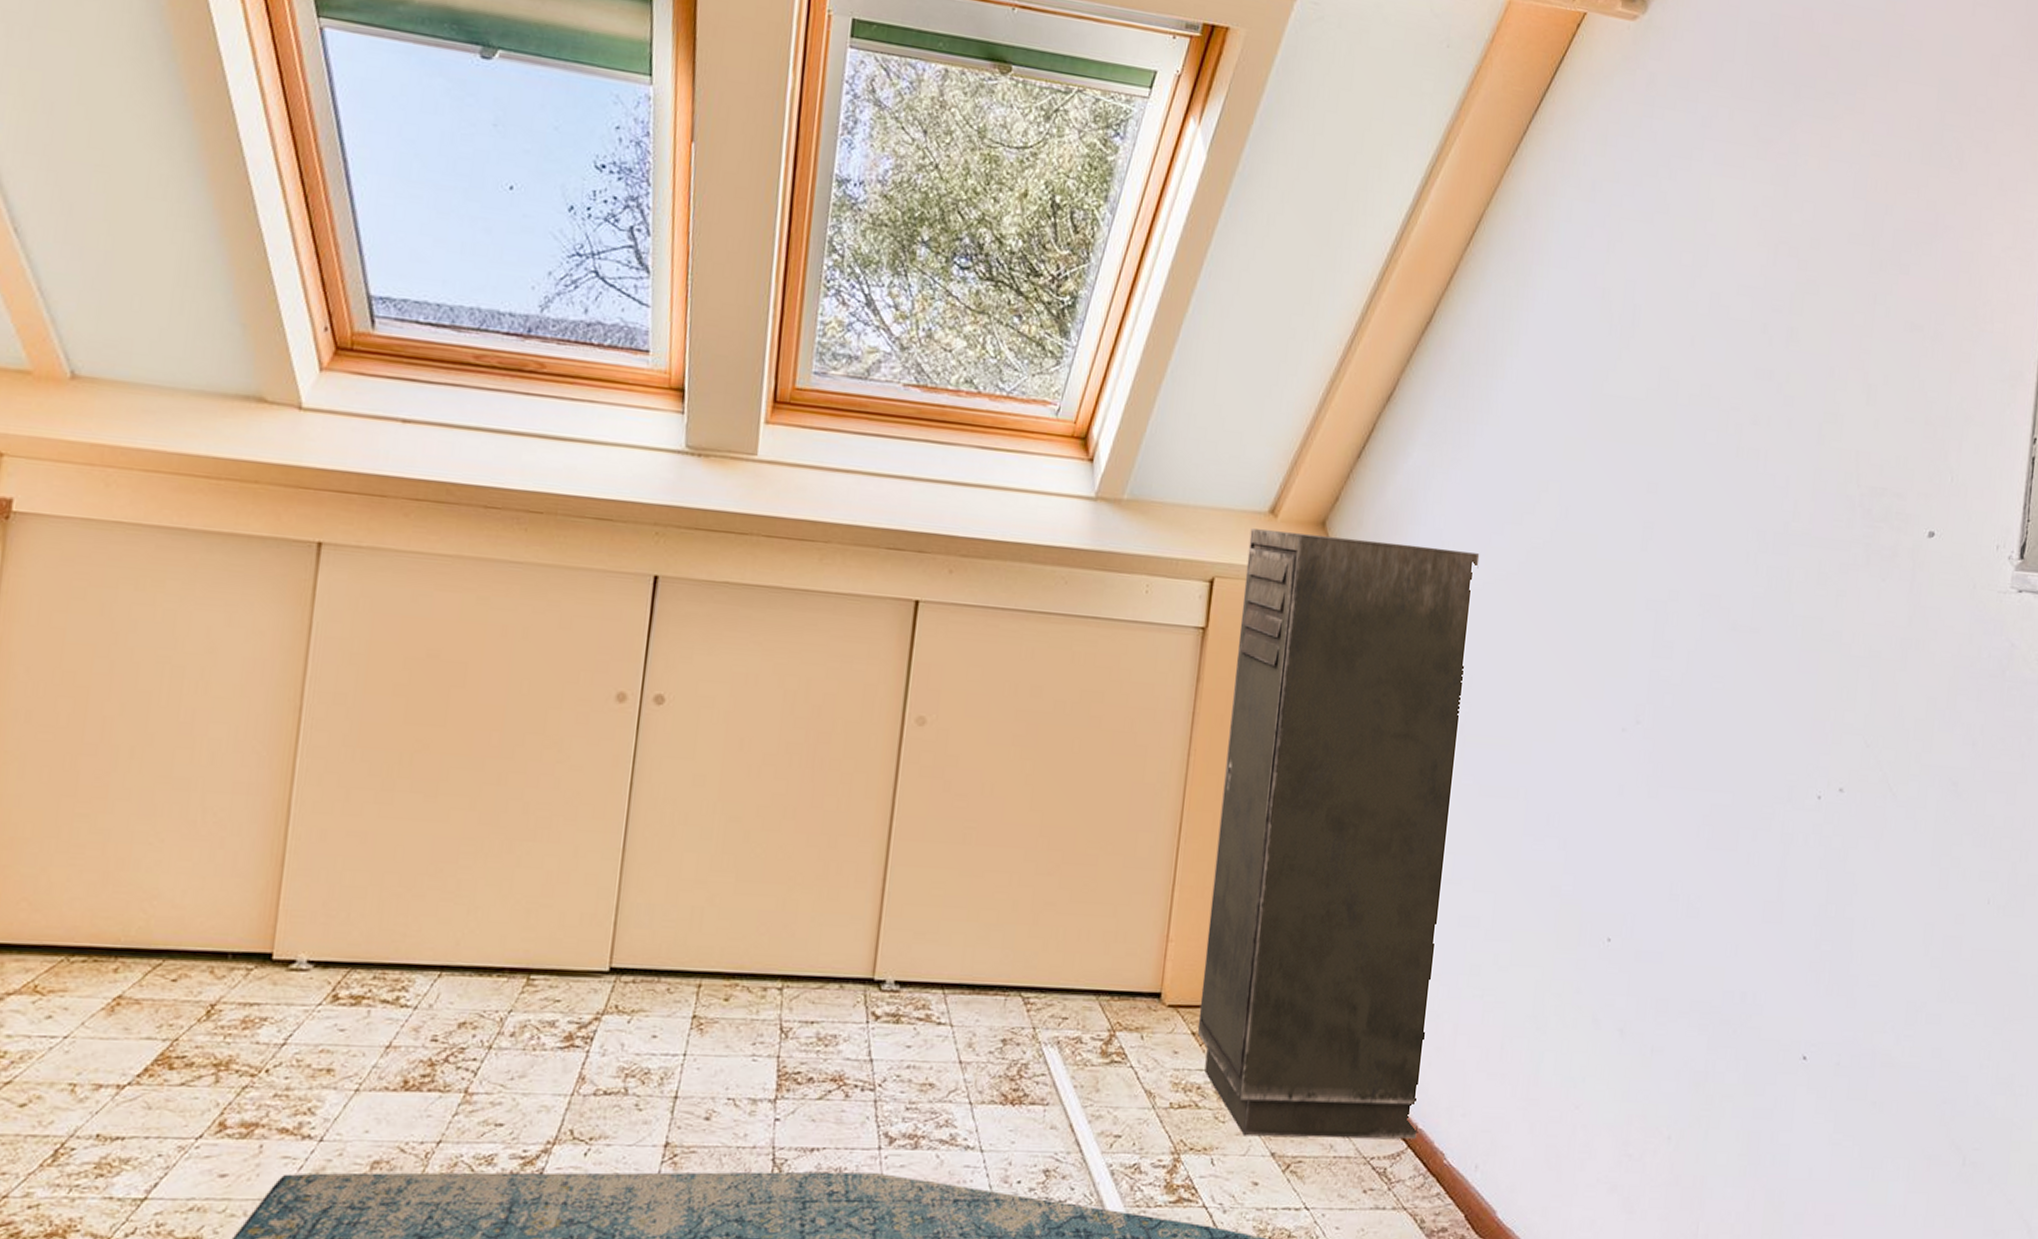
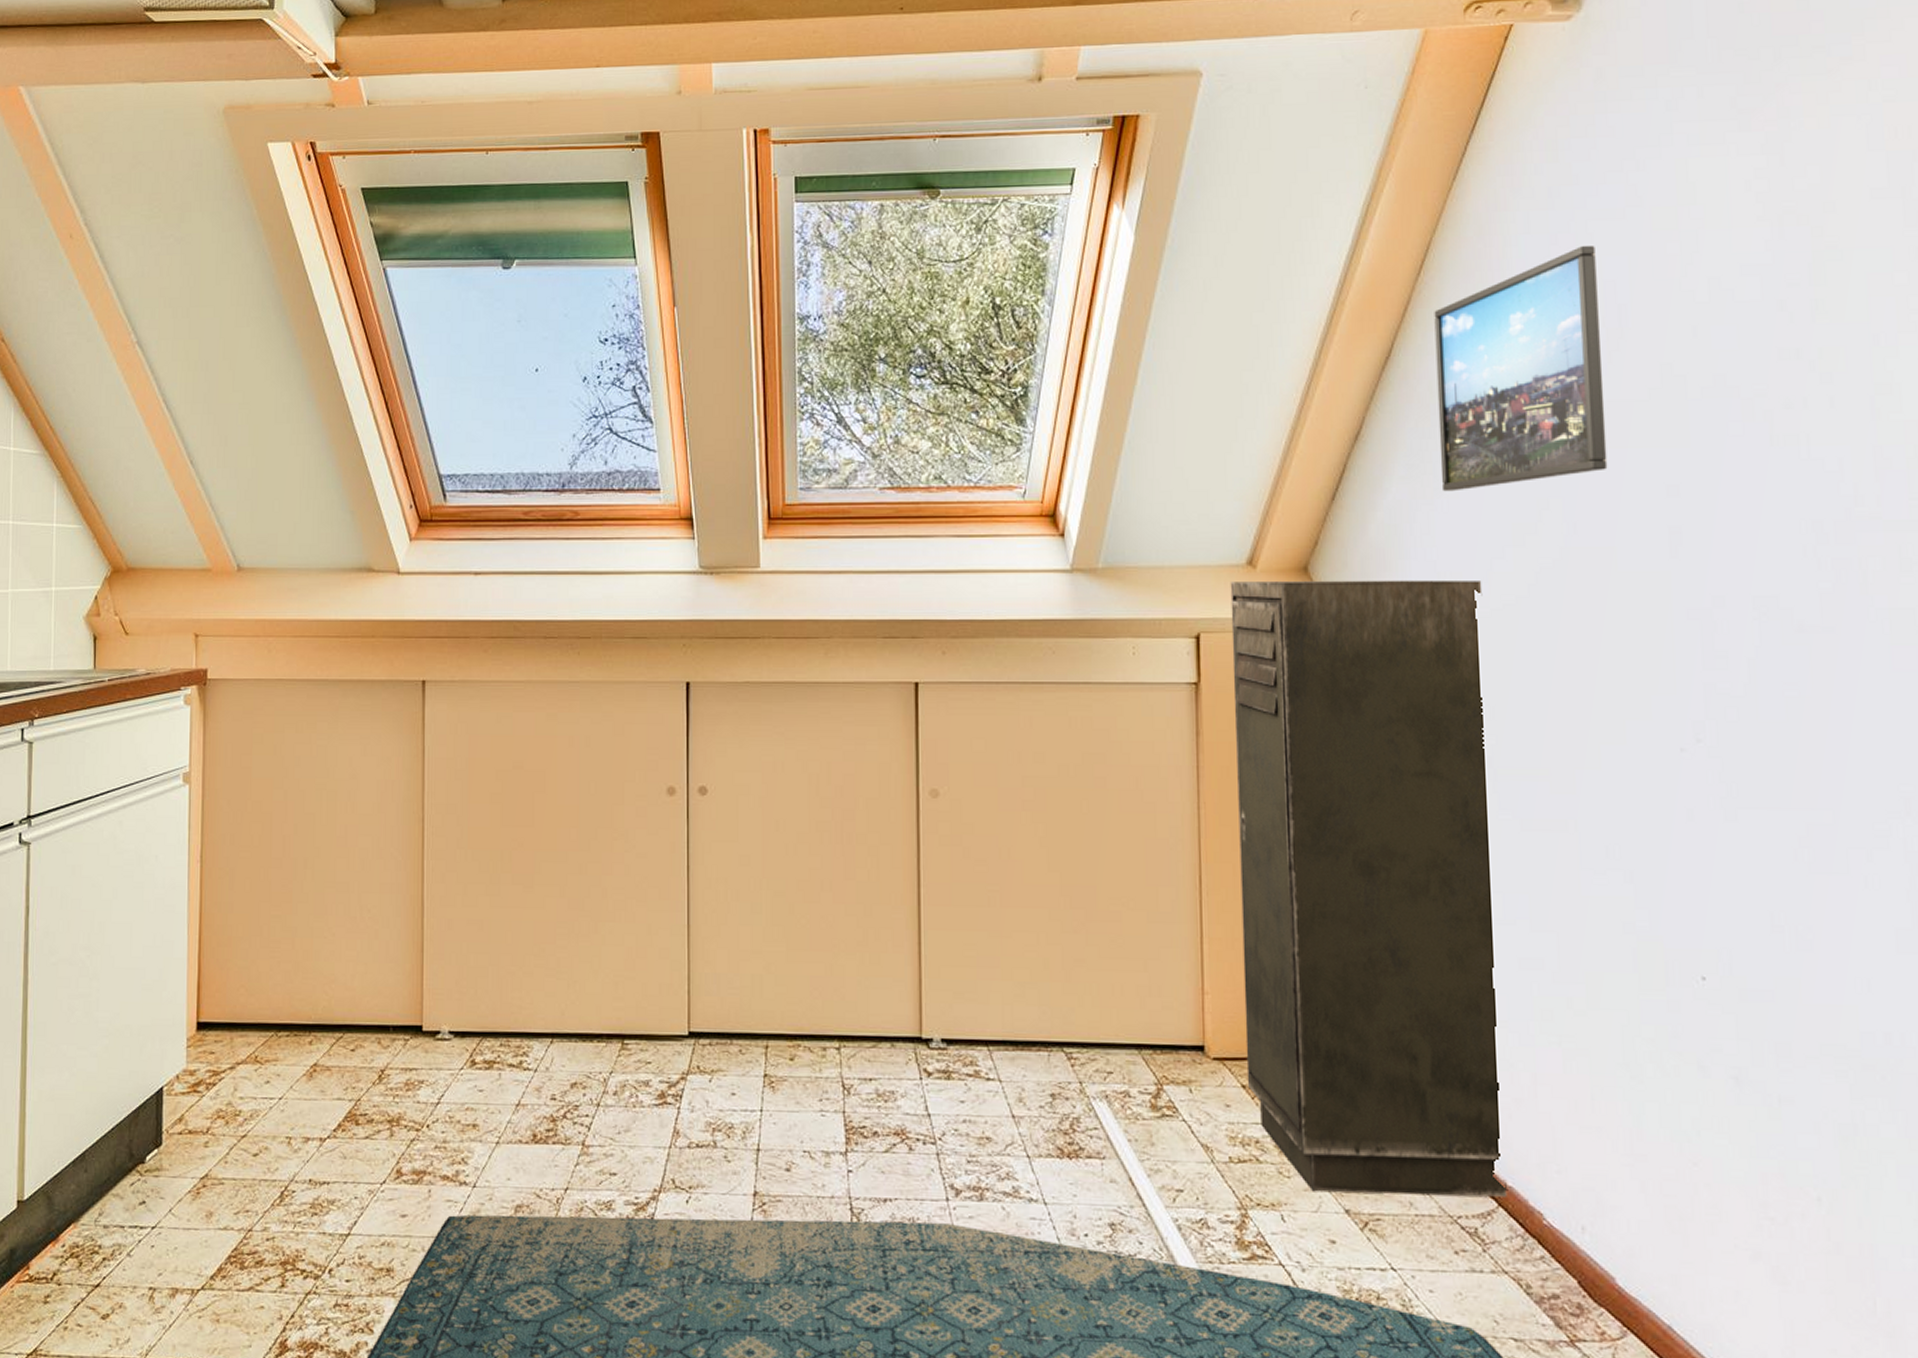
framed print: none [1458,243,1624,464] -> present [1434,246,1608,492]

